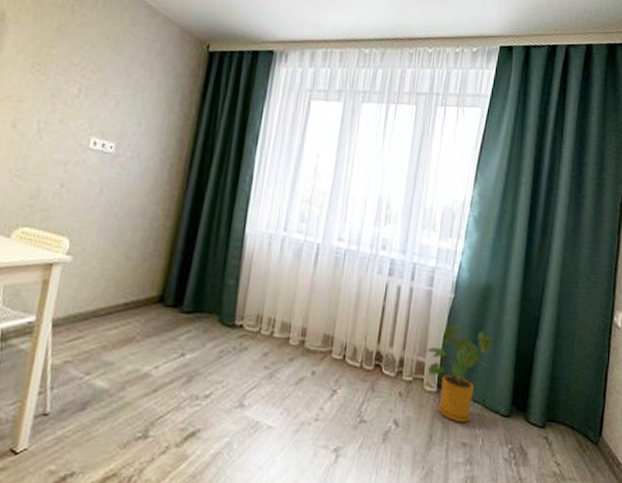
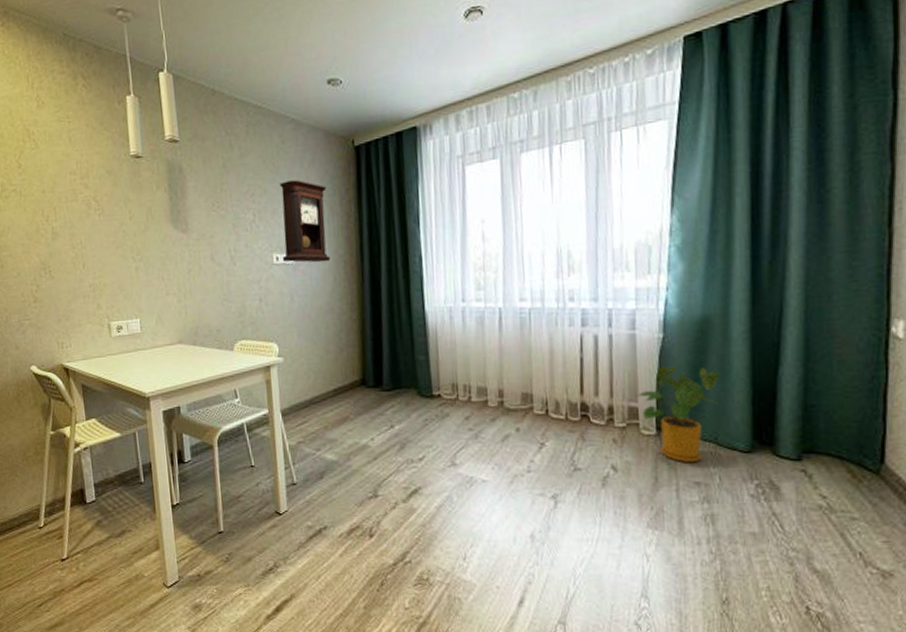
pendulum clock: none [101,64,170,160] -> present [279,179,331,263]

